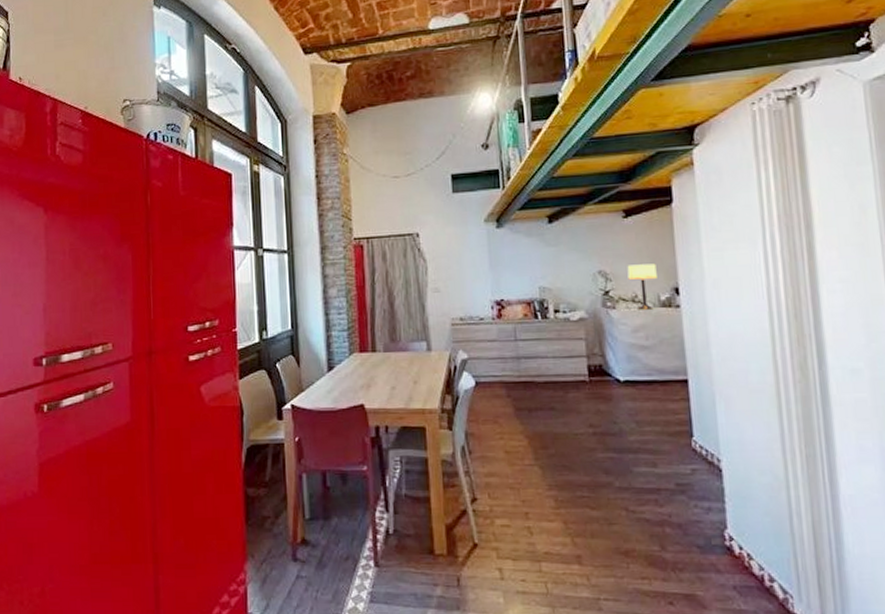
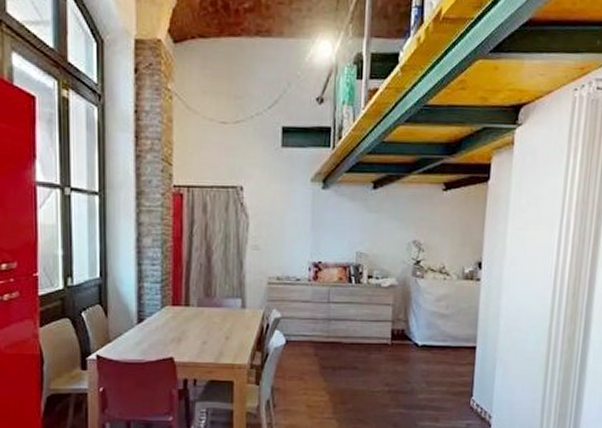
table lamp: present [627,263,657,310] -> none [439,237,466,281]

